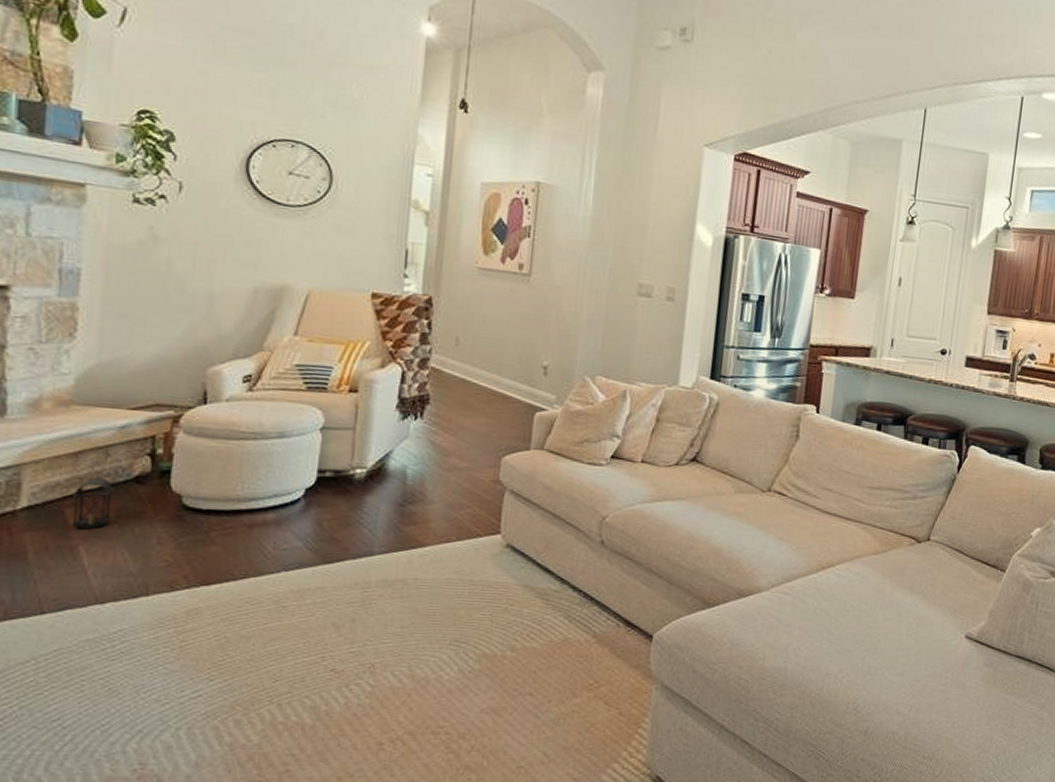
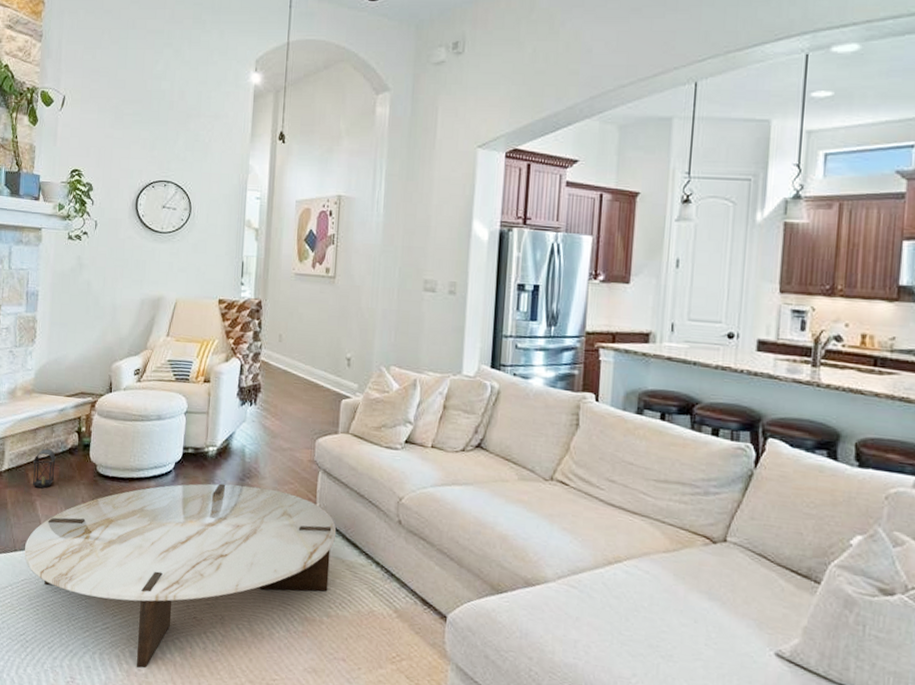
coffee table: none [58,511,526,738] -> present [24,483,337,668]

